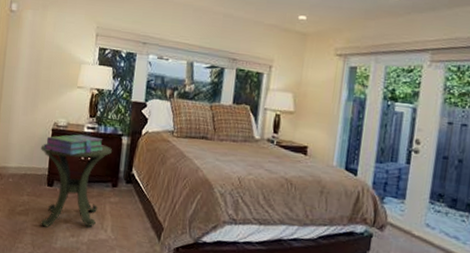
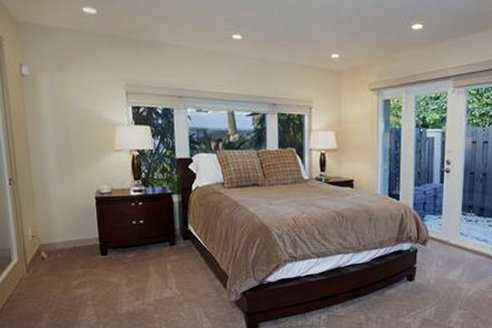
side table: present [40,144,112,227] -> none [87,206,164,296]
stack of books: present [44,134,104,155] -> none [90,199,155,221]

